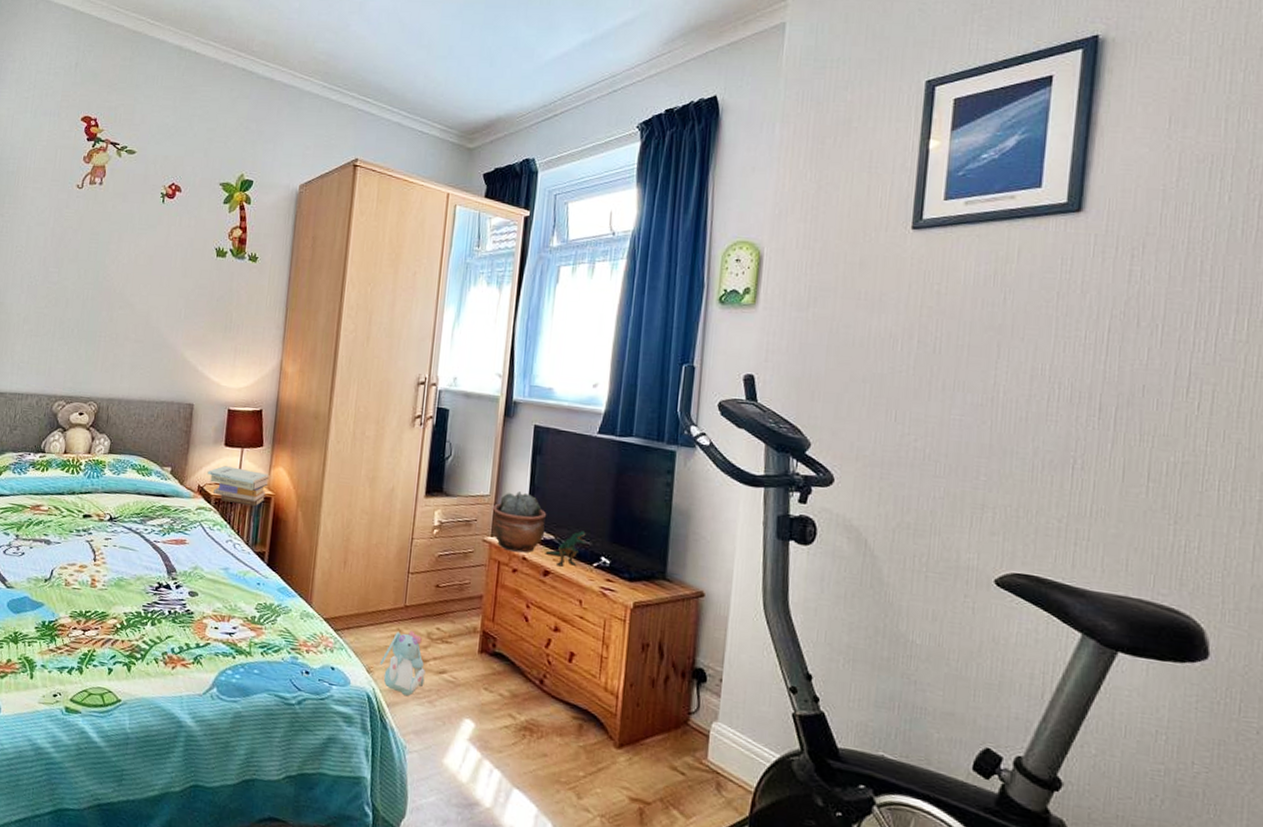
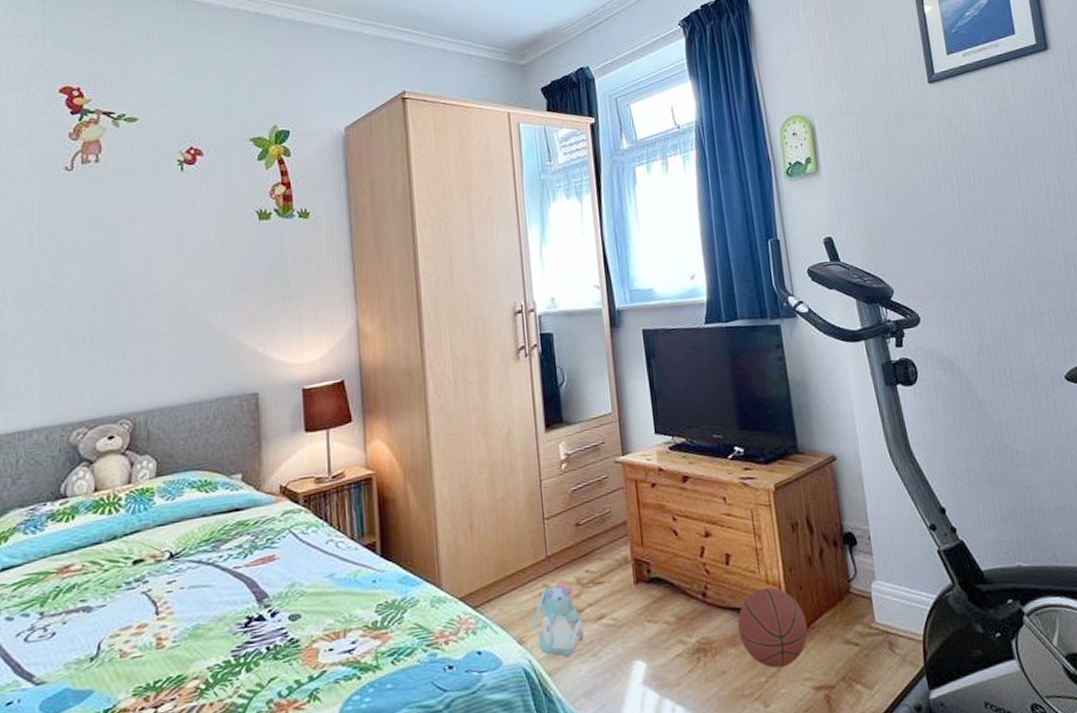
books: present [207,465,270,507] -> none [288,451,366,497]
potted cactus: present [491,491,547,553] -> none [617,401,675,466]
toy dinosaur: present [545,531,587,567] -> none [679,425,717,468]
basketball: none [567,693,637,770] -> present [738,587,808,668]

